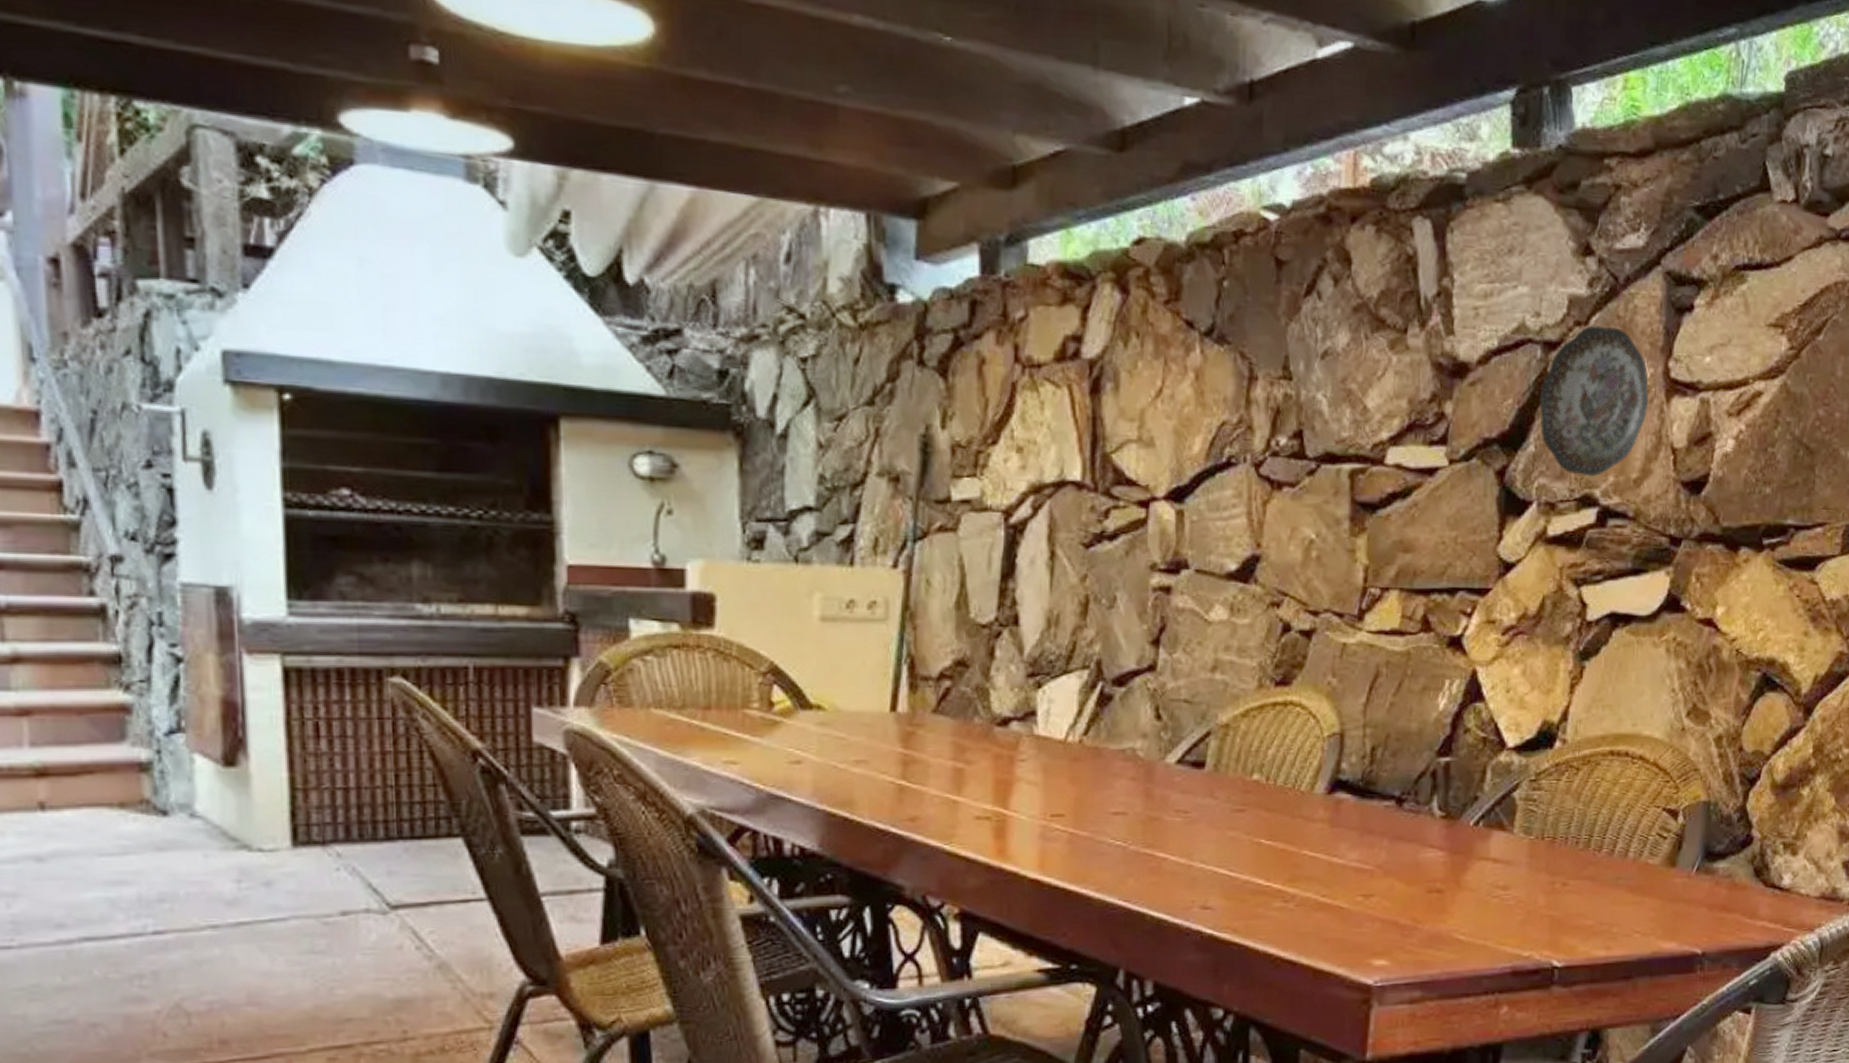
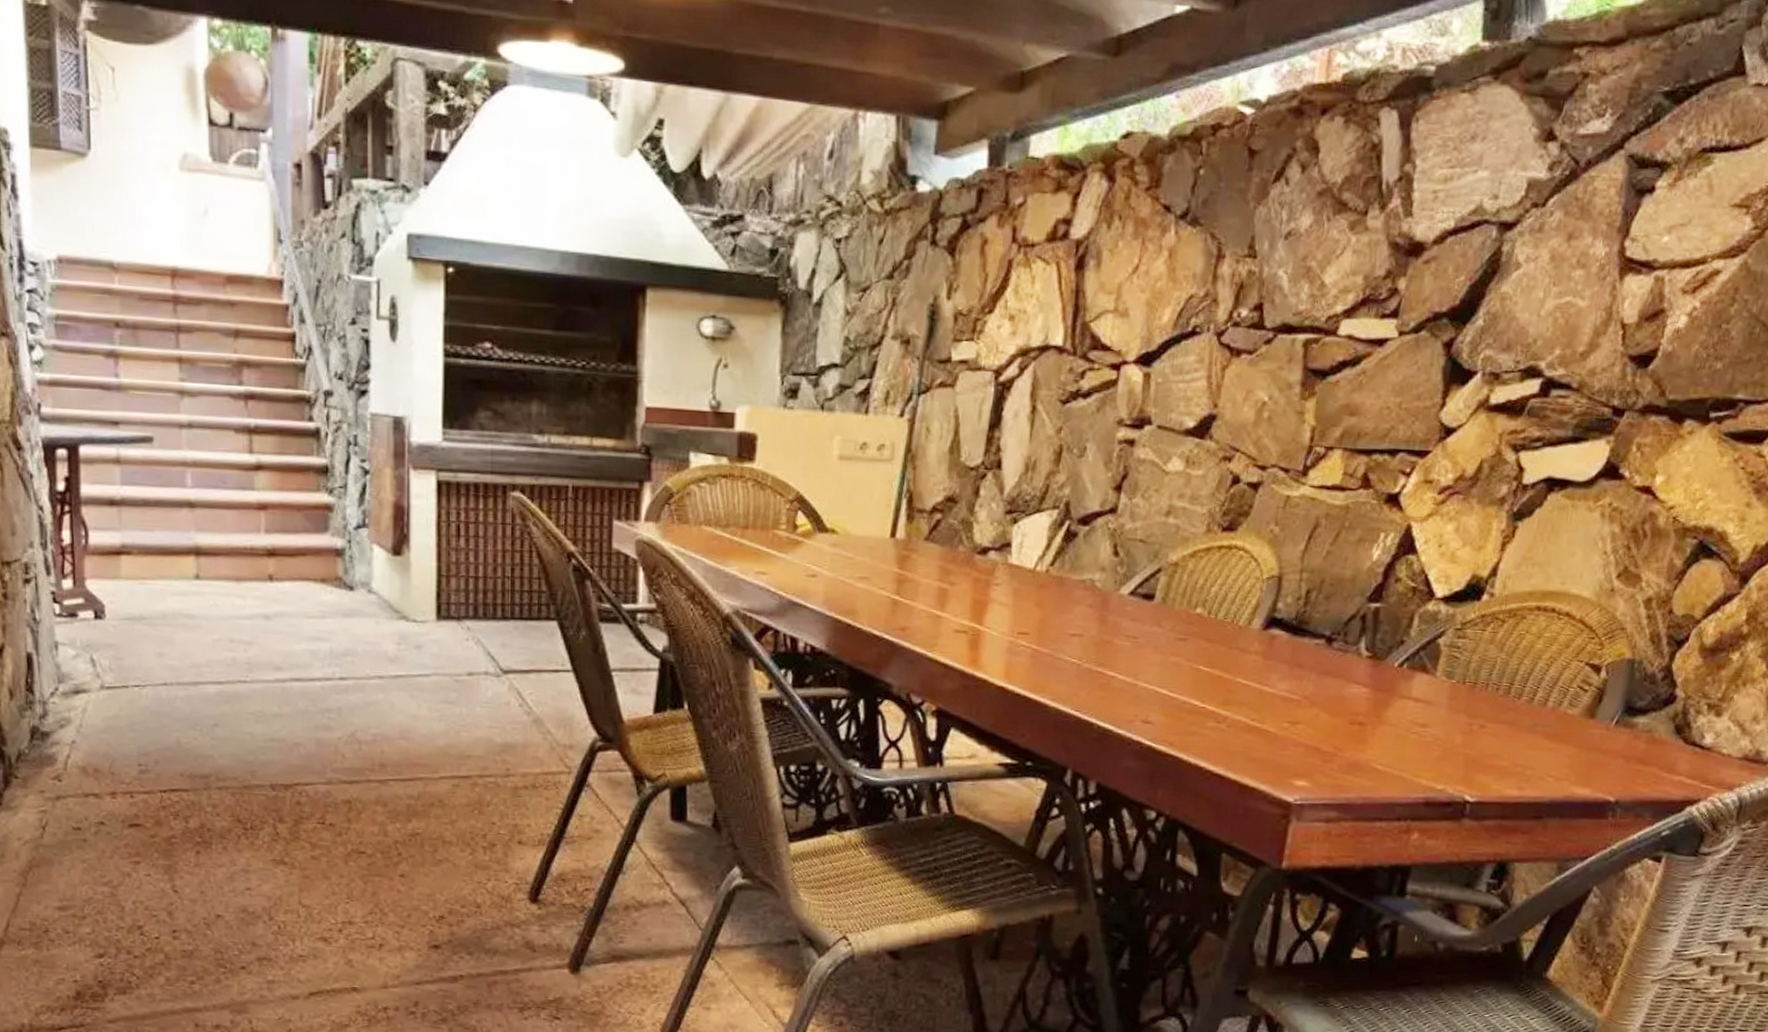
decorative plate: present [1539,325,1649,477] -> none [1490,206,1603,350]

